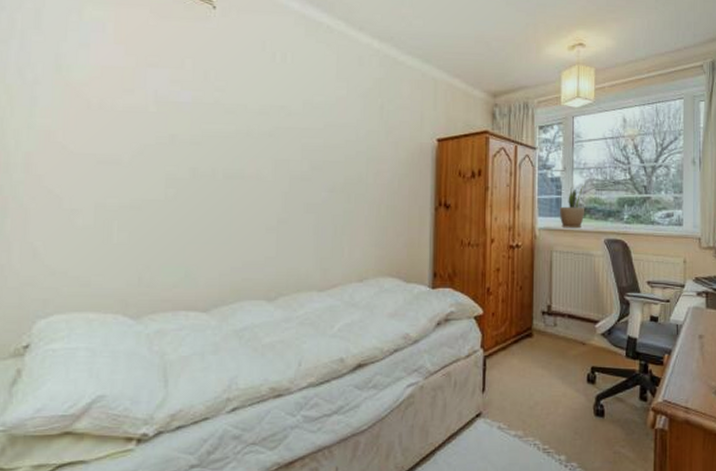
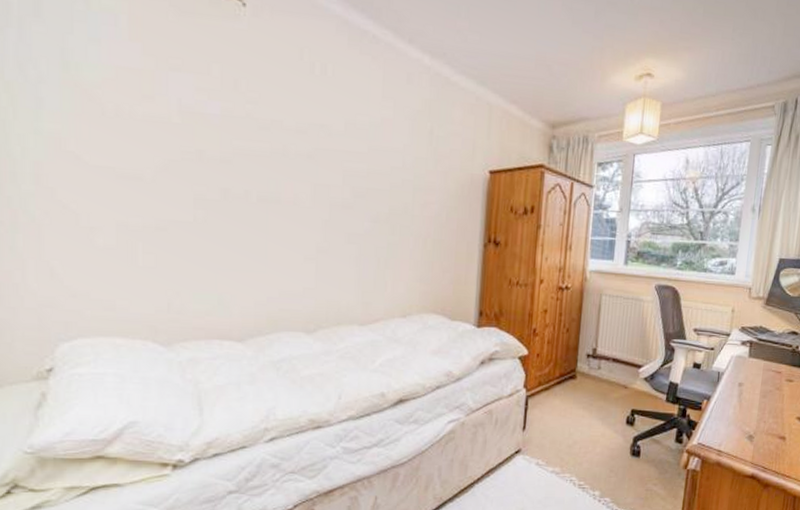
potted plant: present [559,185,585,229] -> none [612,228,640,273]

